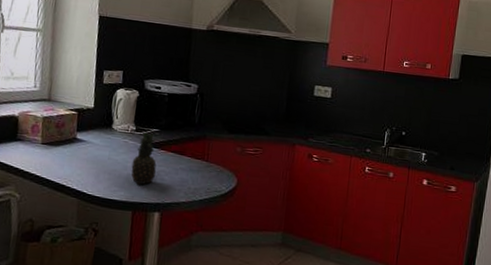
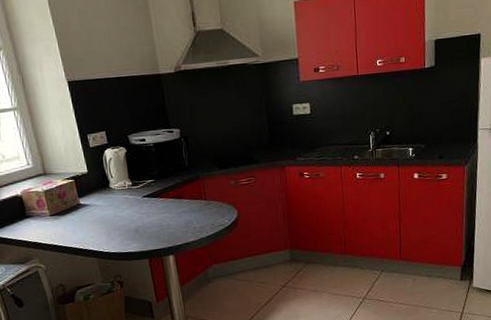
fruit: present [131,131,157,185] -> none [136,183,161,235]

